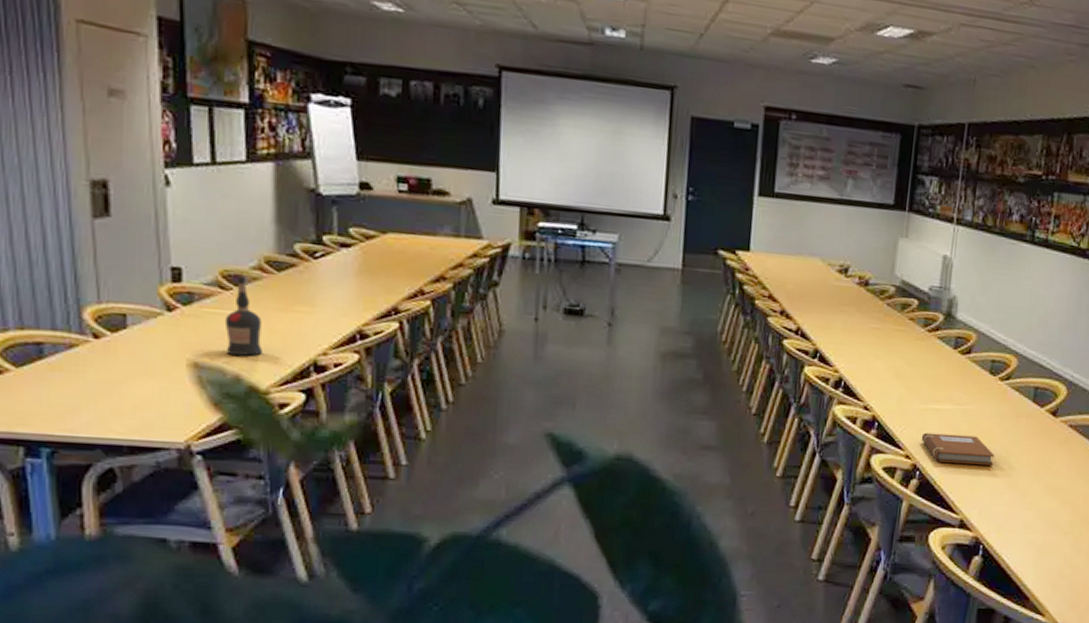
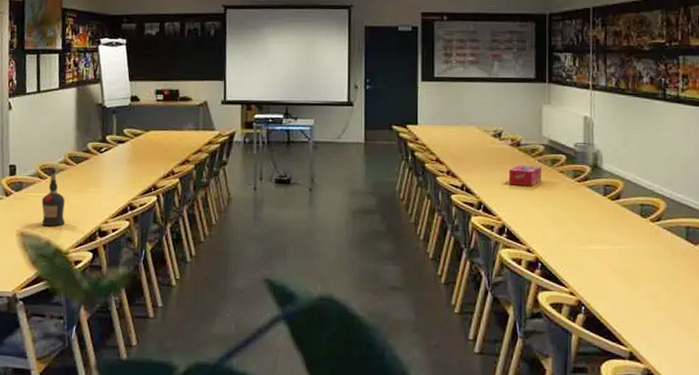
tissue box: none [850,307,890,335] -> present [508,164,541,187]
notebook: present [921,432,995,465] -> none [582,271,656,300]

